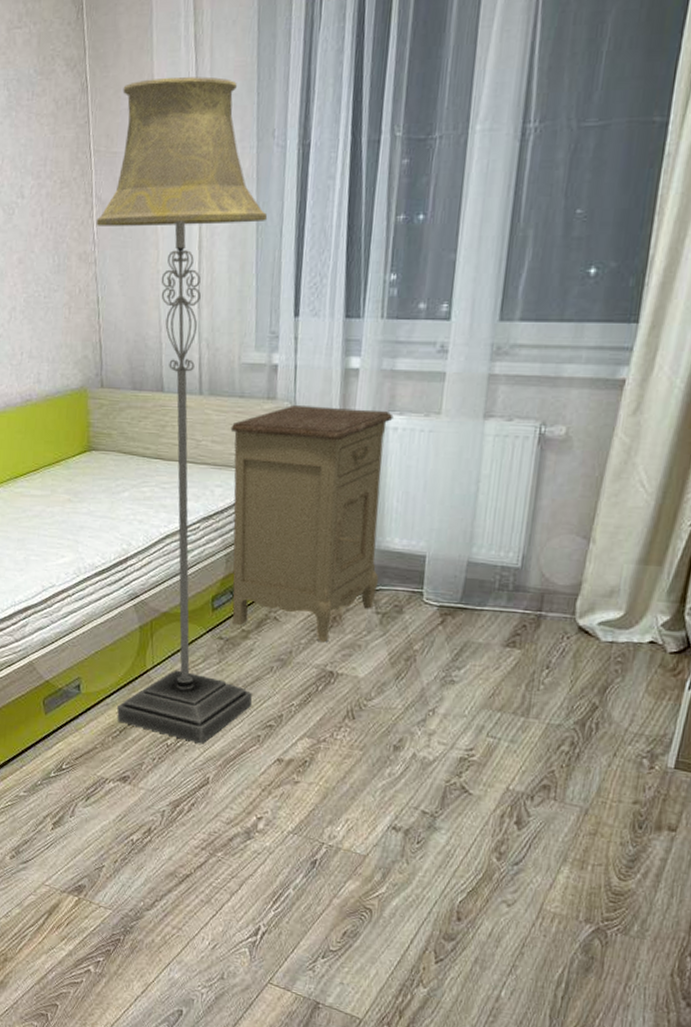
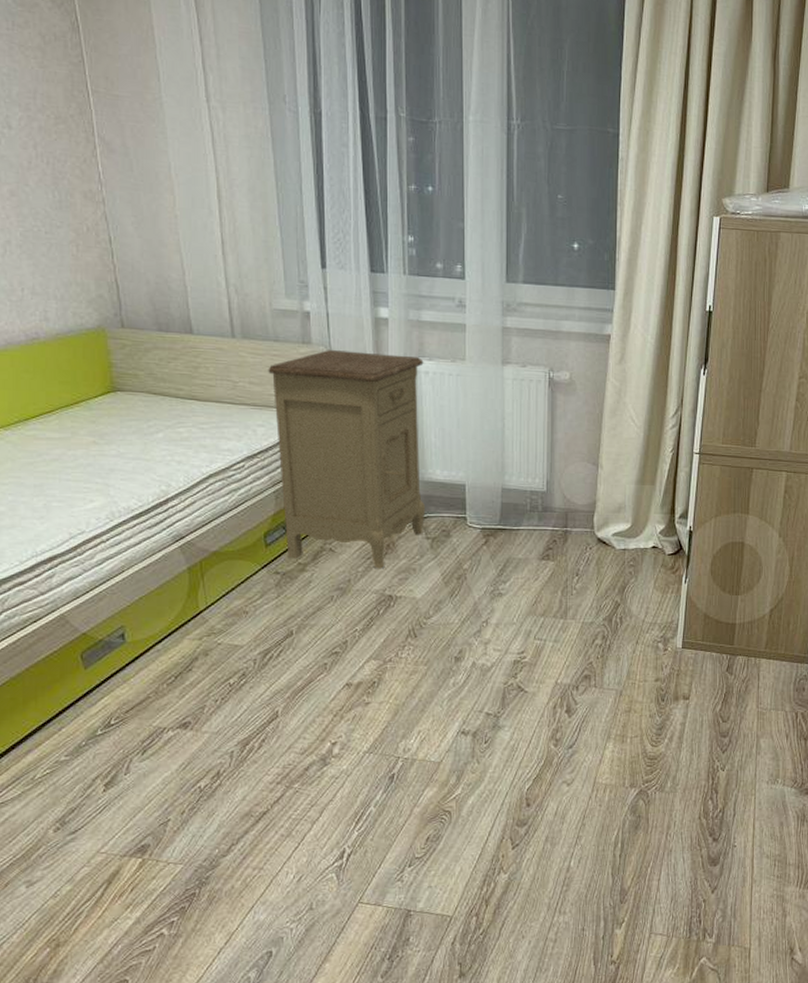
floor lamp: present [96,76,268,744] -> none [100,29,316,679]

